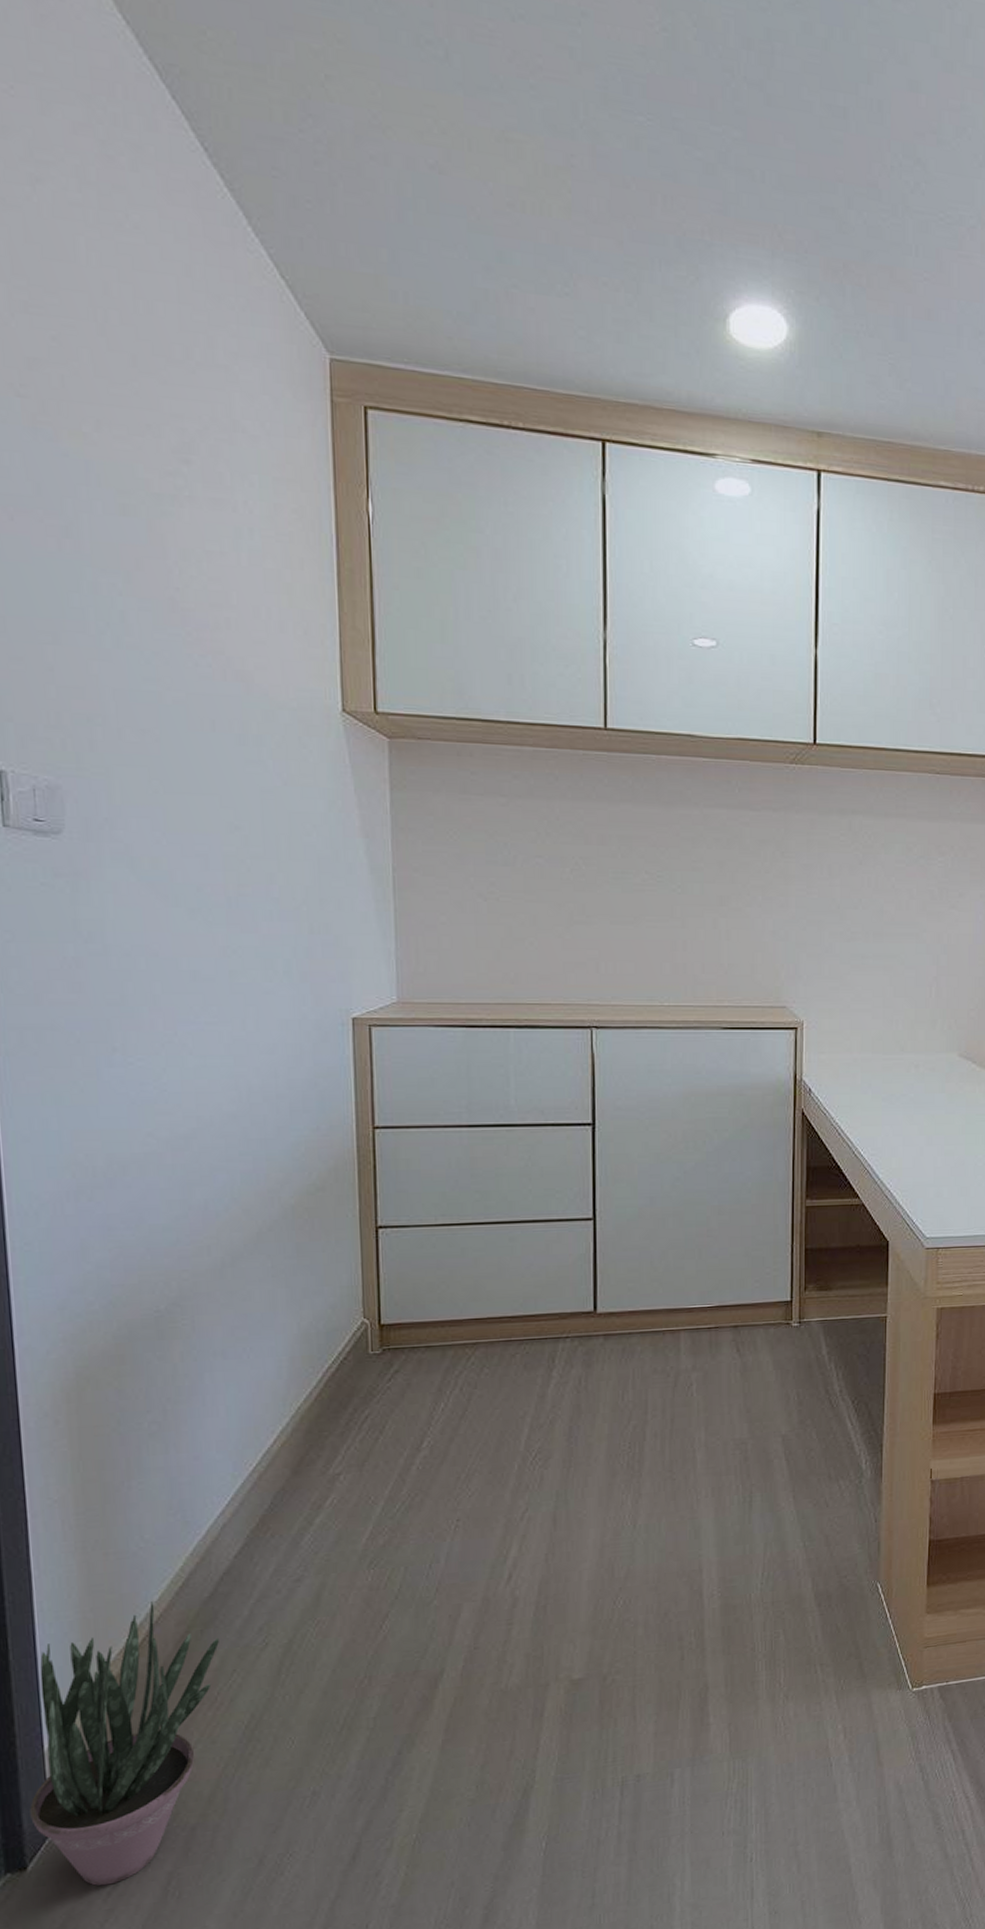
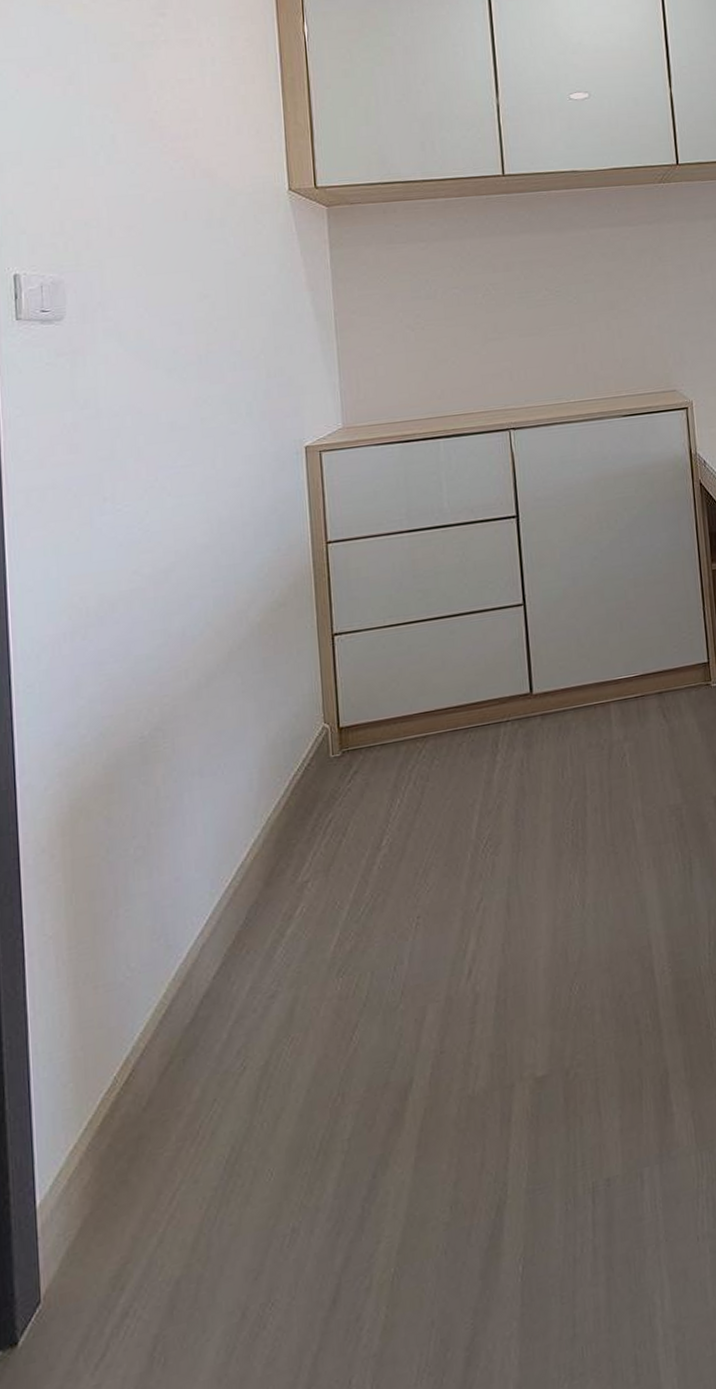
potted plant: present [30,1601,219,1886] -> none [22,1033,200,1358]

